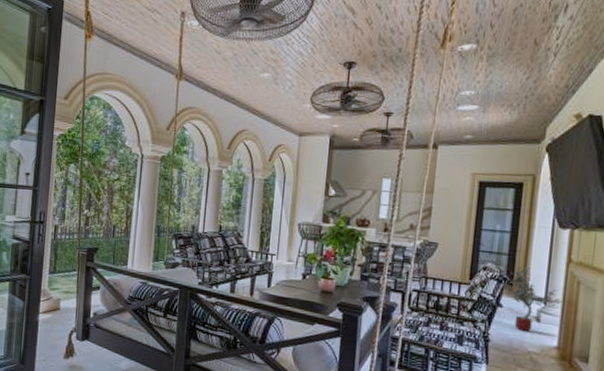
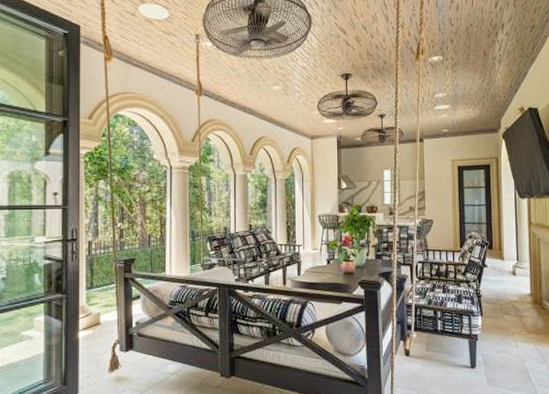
potted tree: present [502,266,563,332] -> none [485,232,530,285]

